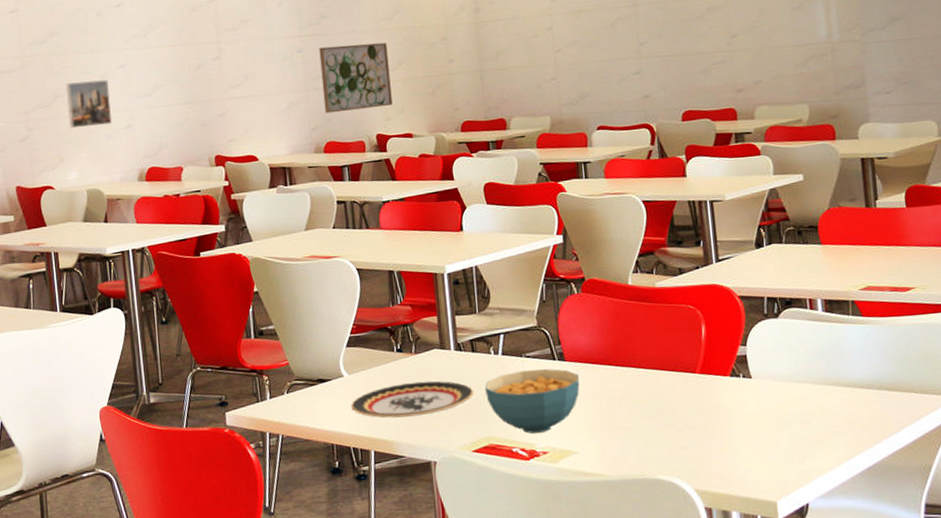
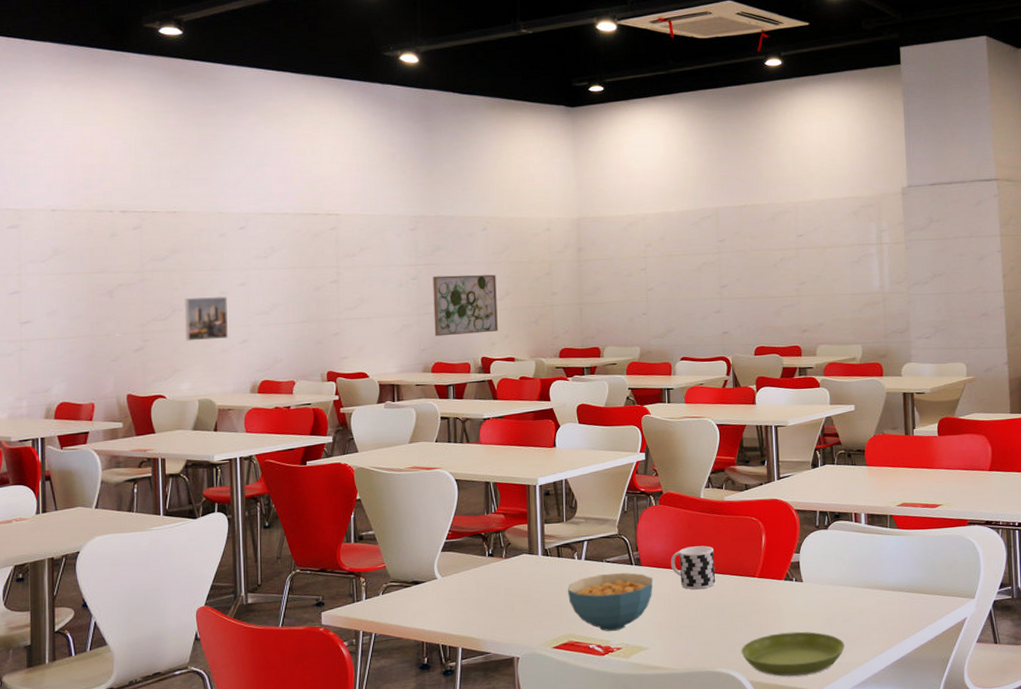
plate: present [351,381,474,418] -> none [443,583,558,618]
cup: none [597,338,650,388] -> present [670,545,715,590]
saucer: none [683,434,805,485] -> present [741,631,845,677]

